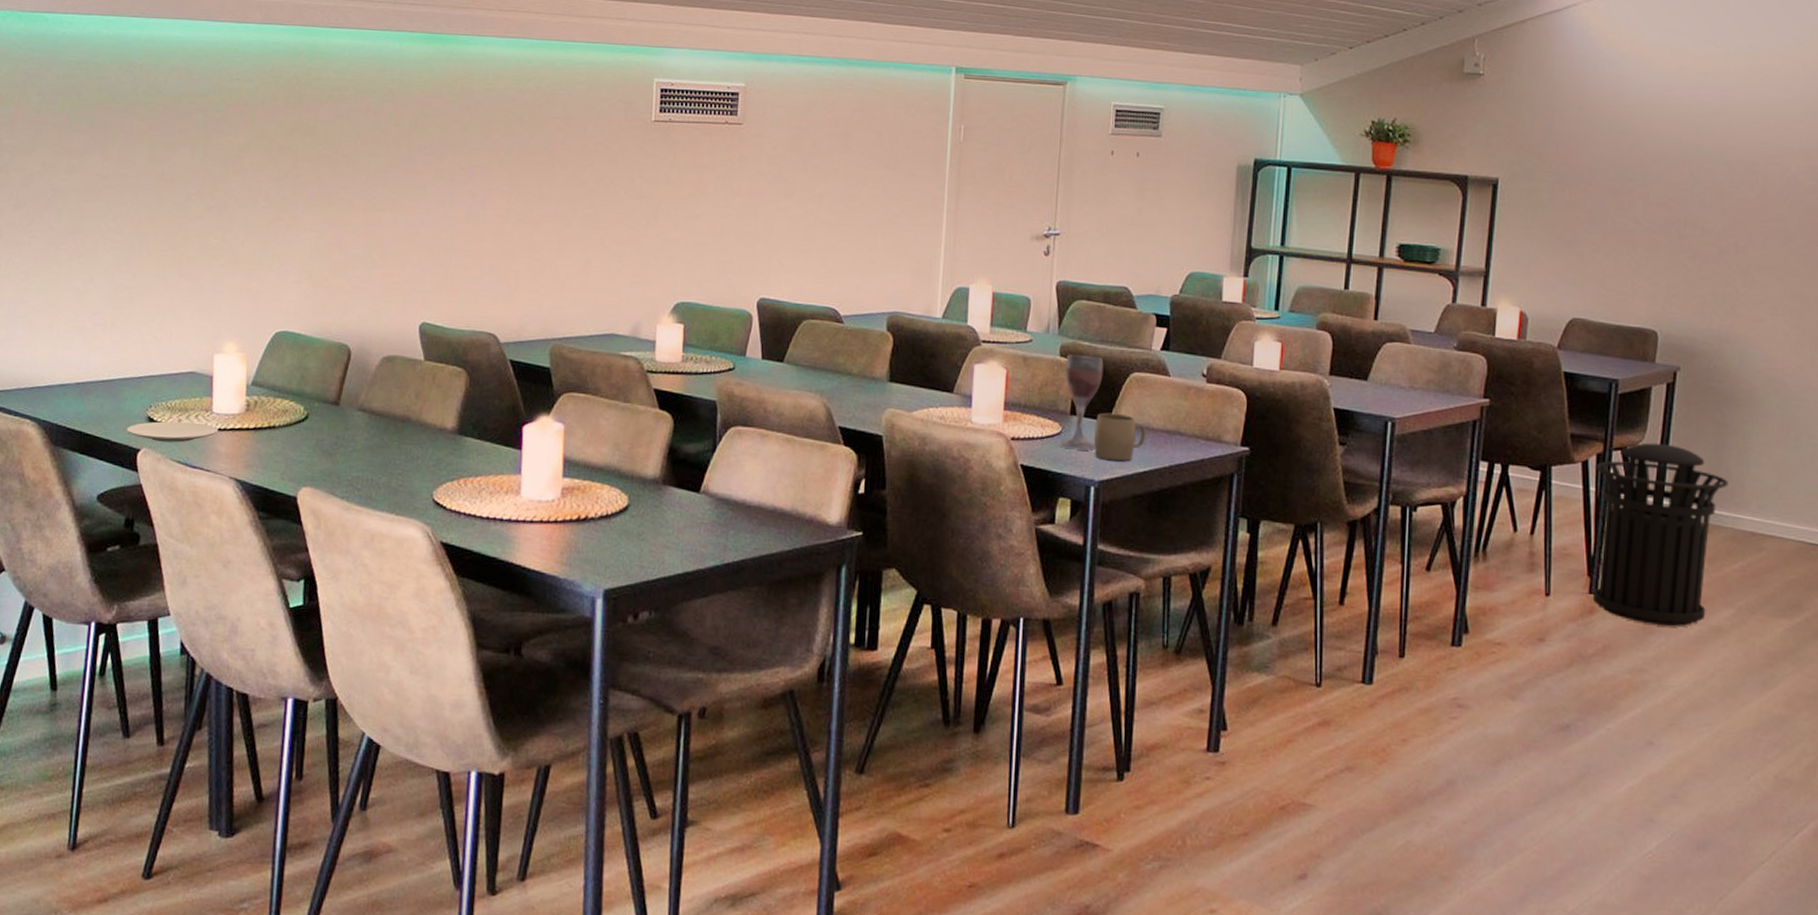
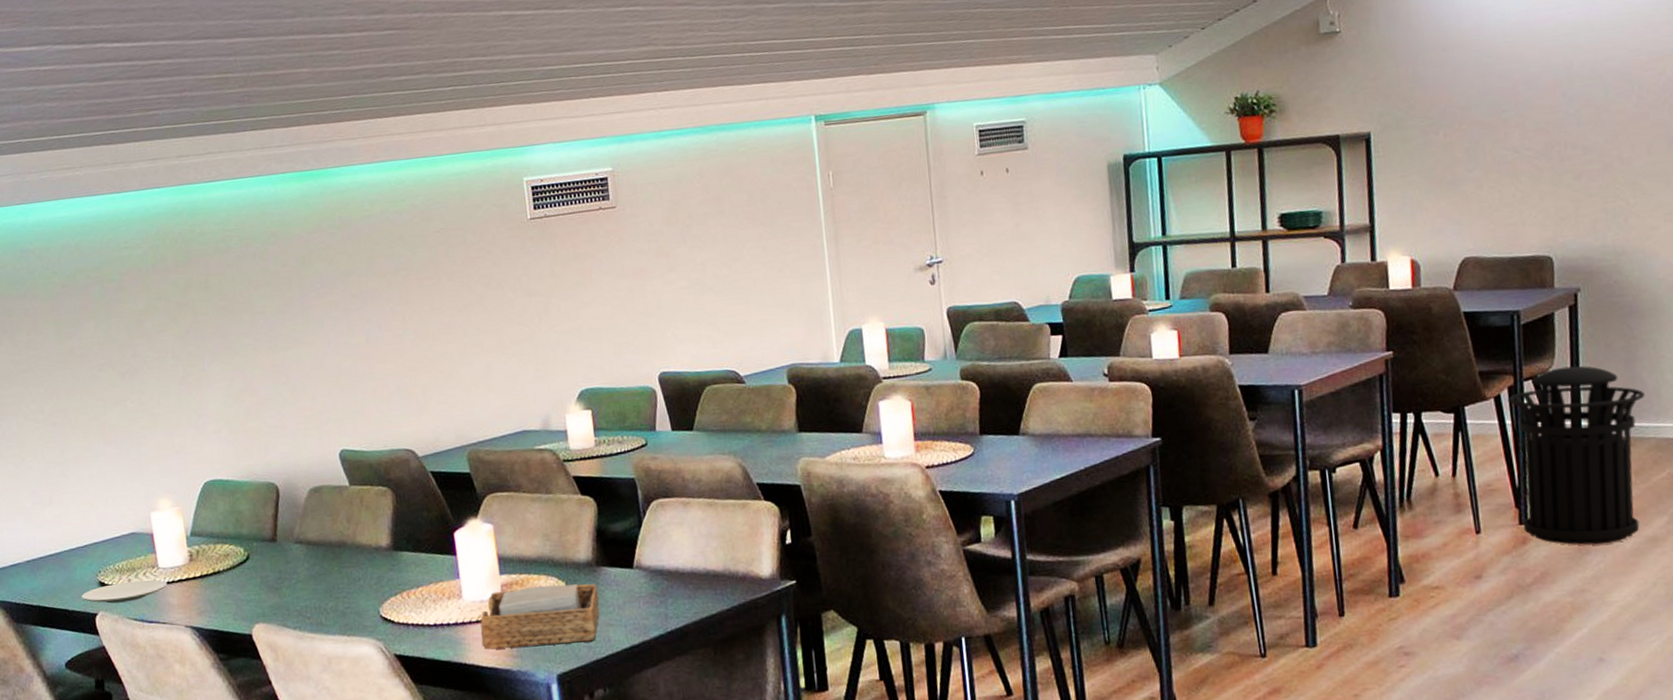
napkin holder: none [532,494,661,561] -> present [480,583,600,650]
cup: present [1059,354,1104,451] -> none [967,373,1010,468]
mug: present [1094,412,1146,462] -> none [1005,425,1058,473]

